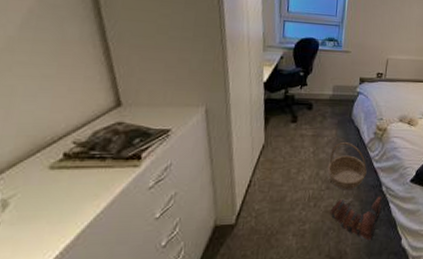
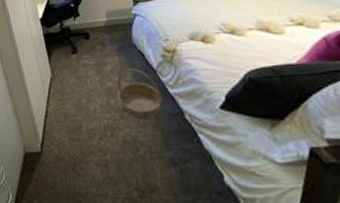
boots: present [330,196,382,241] -> none [129,125,190,176]

